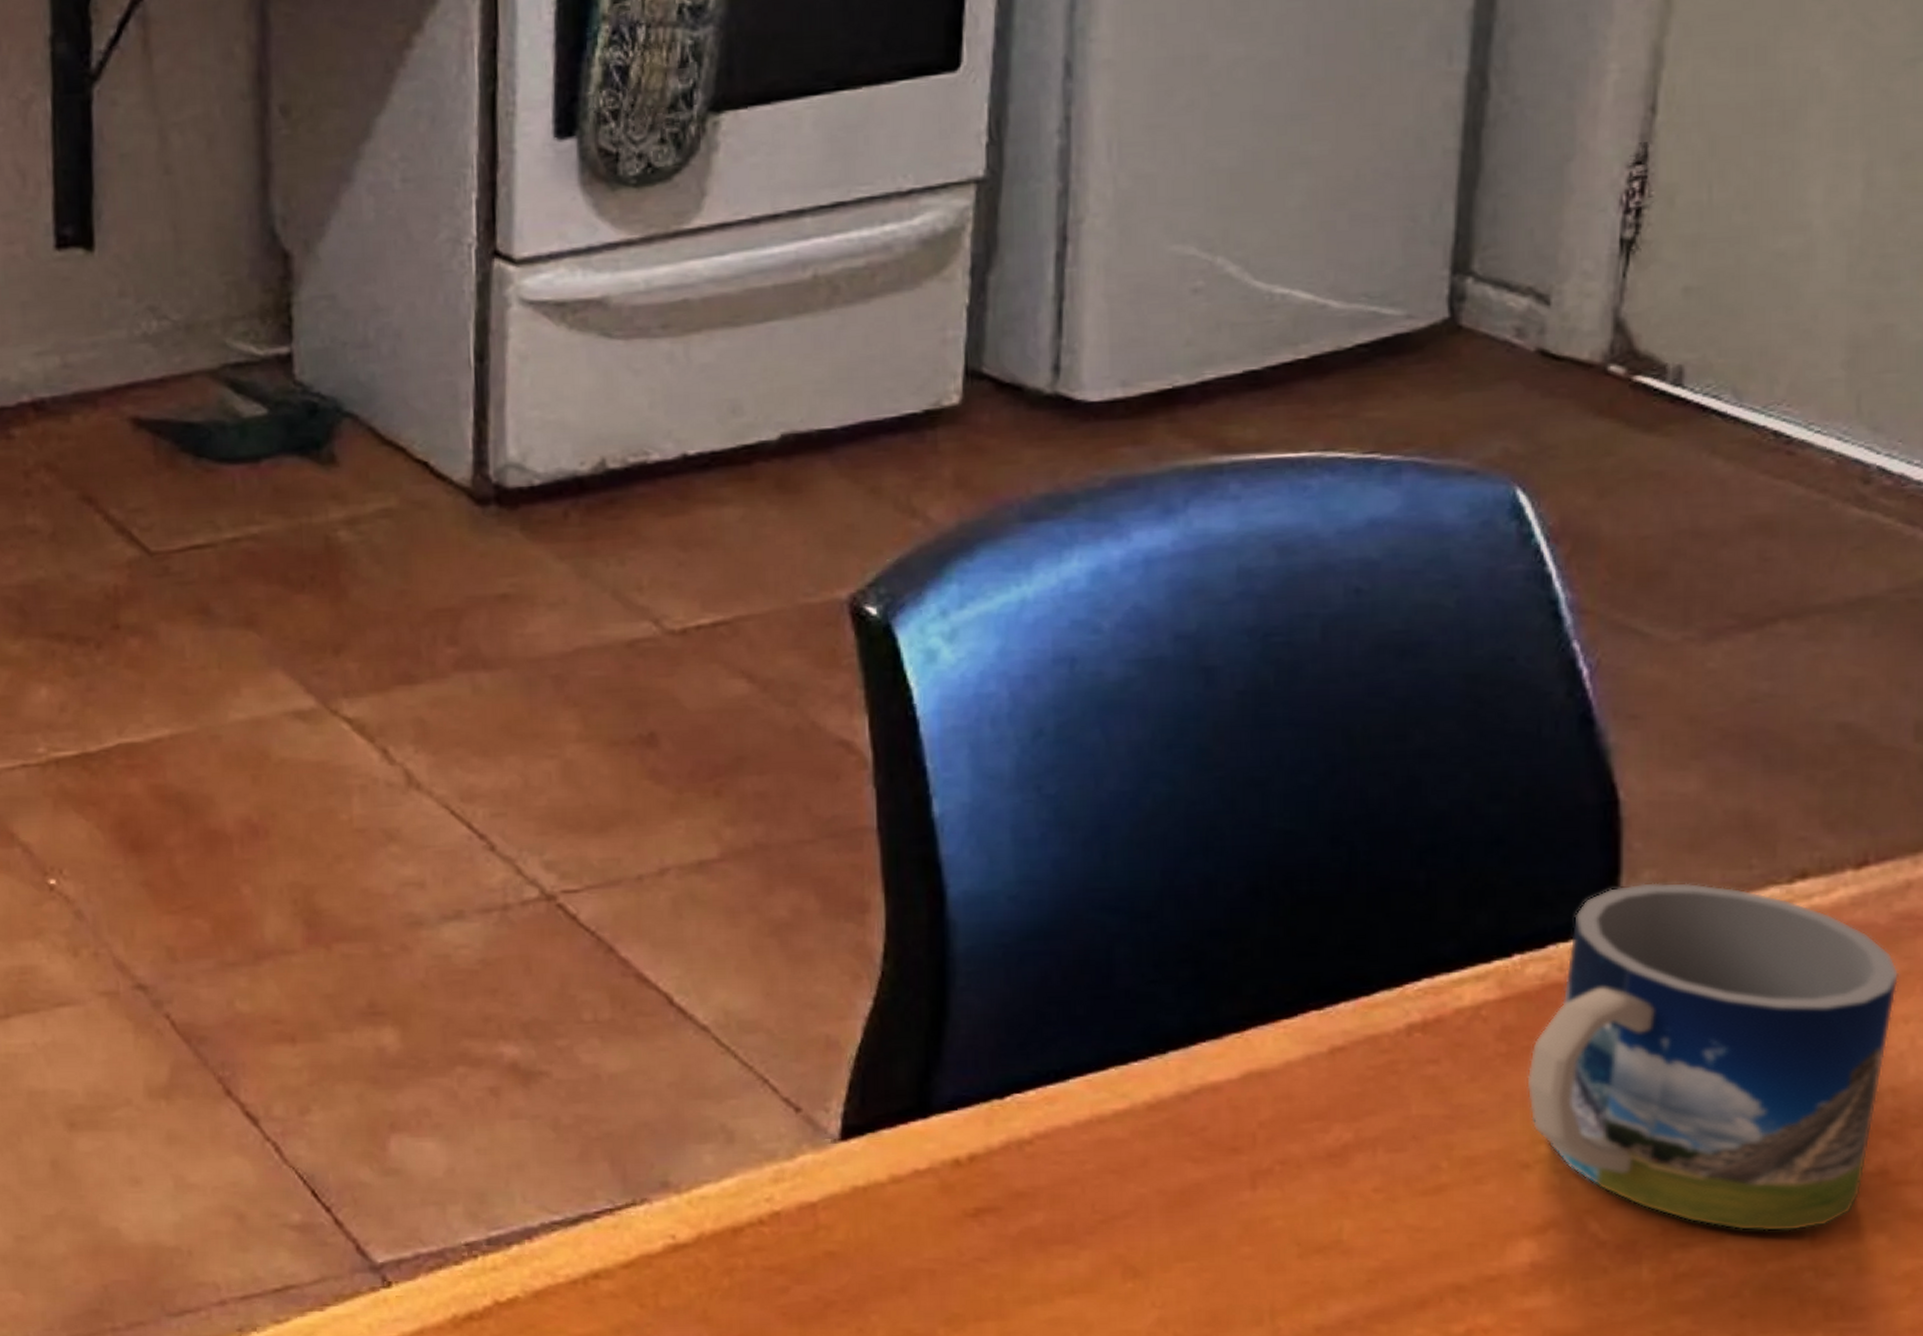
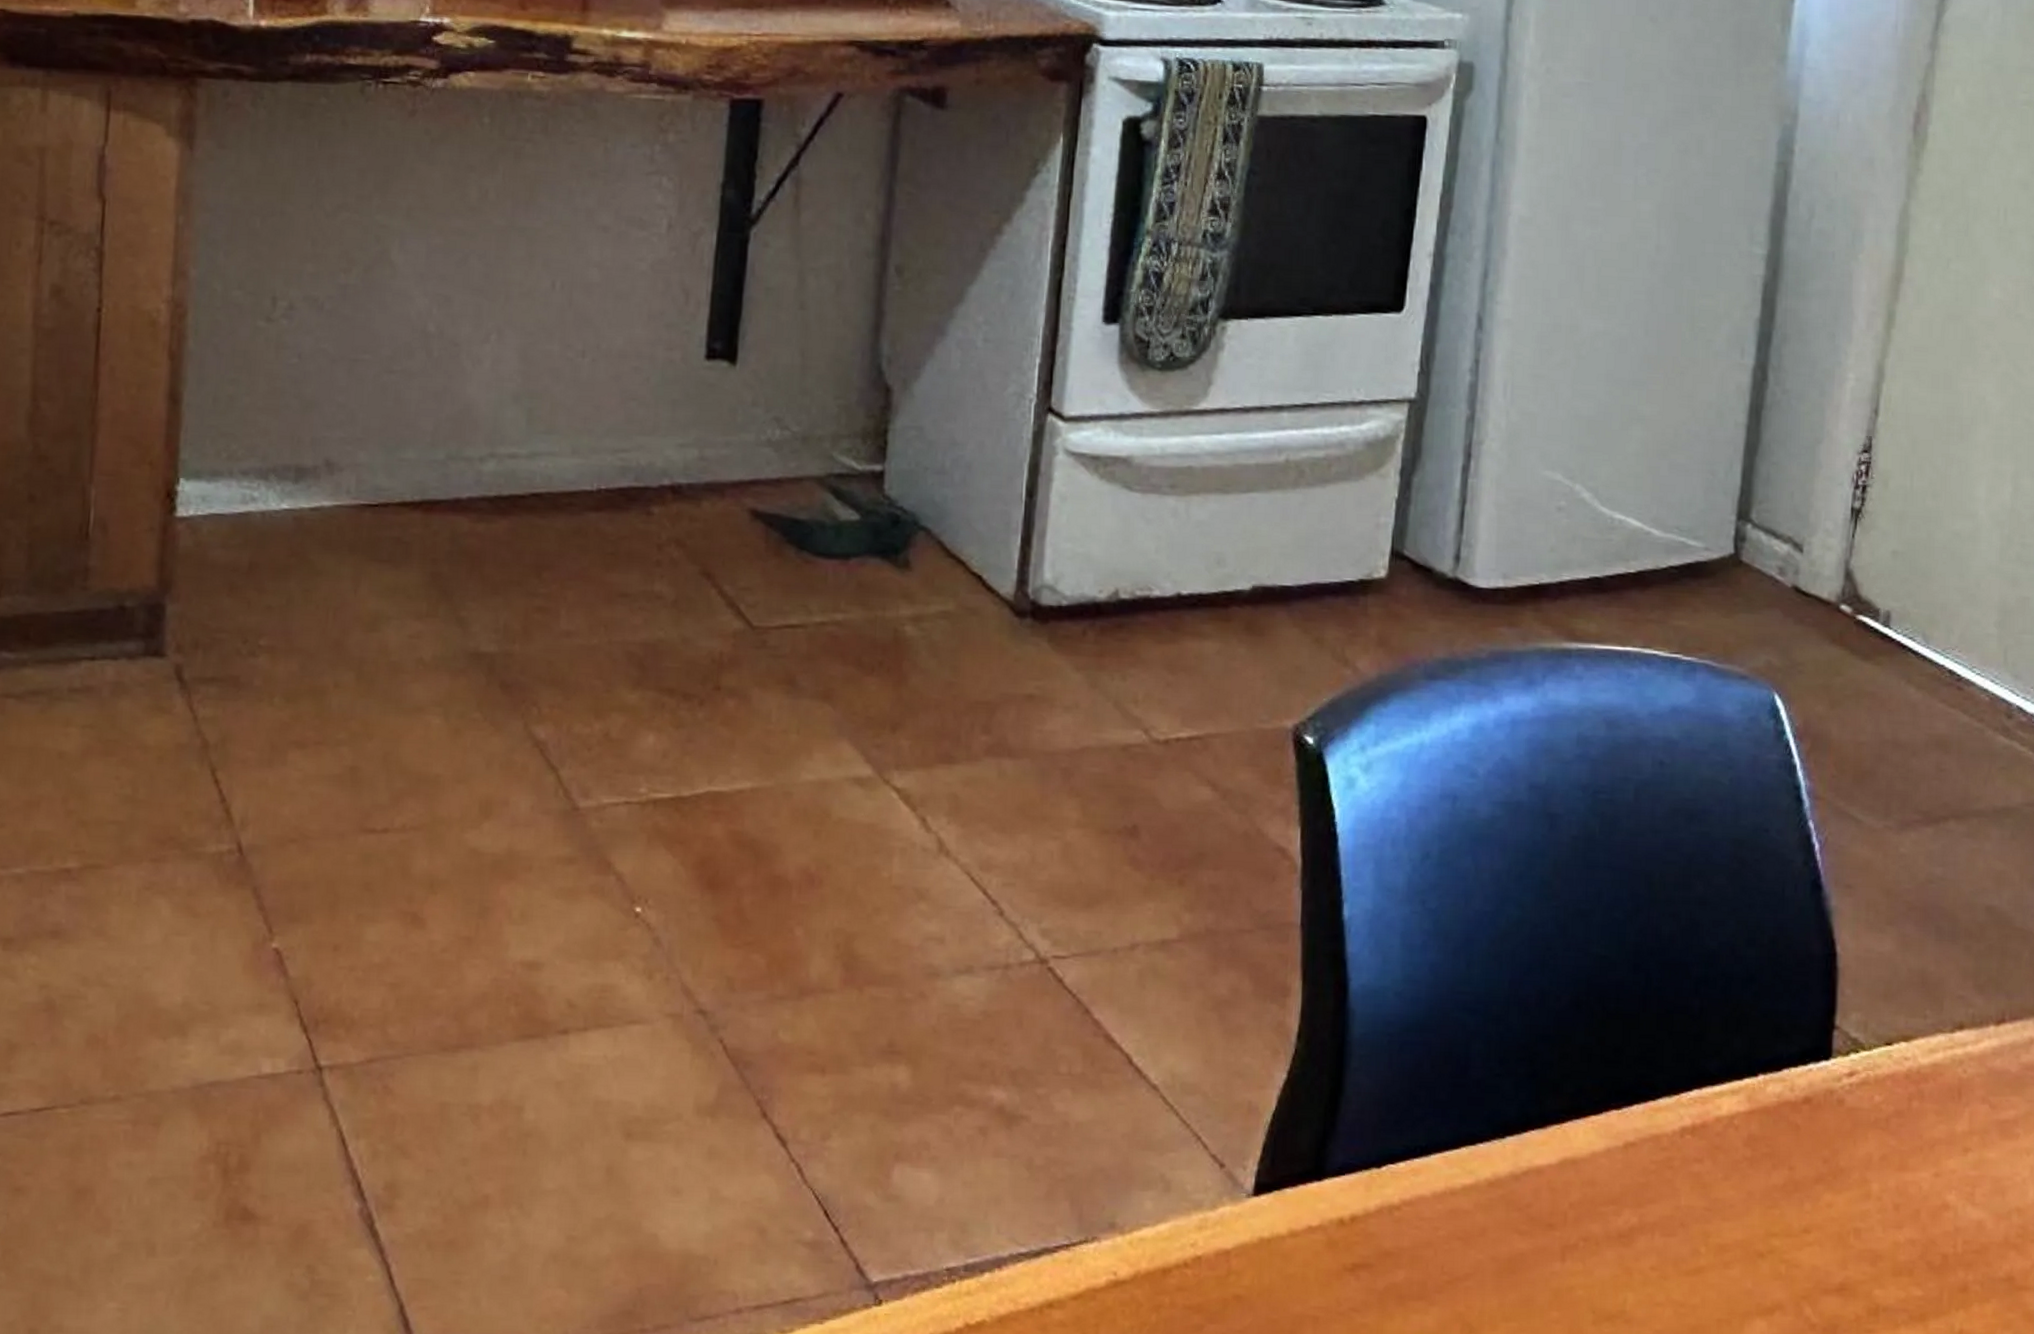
mug: present [1527,882,1900,1232] -> none [1764,1023,2024,1325]

